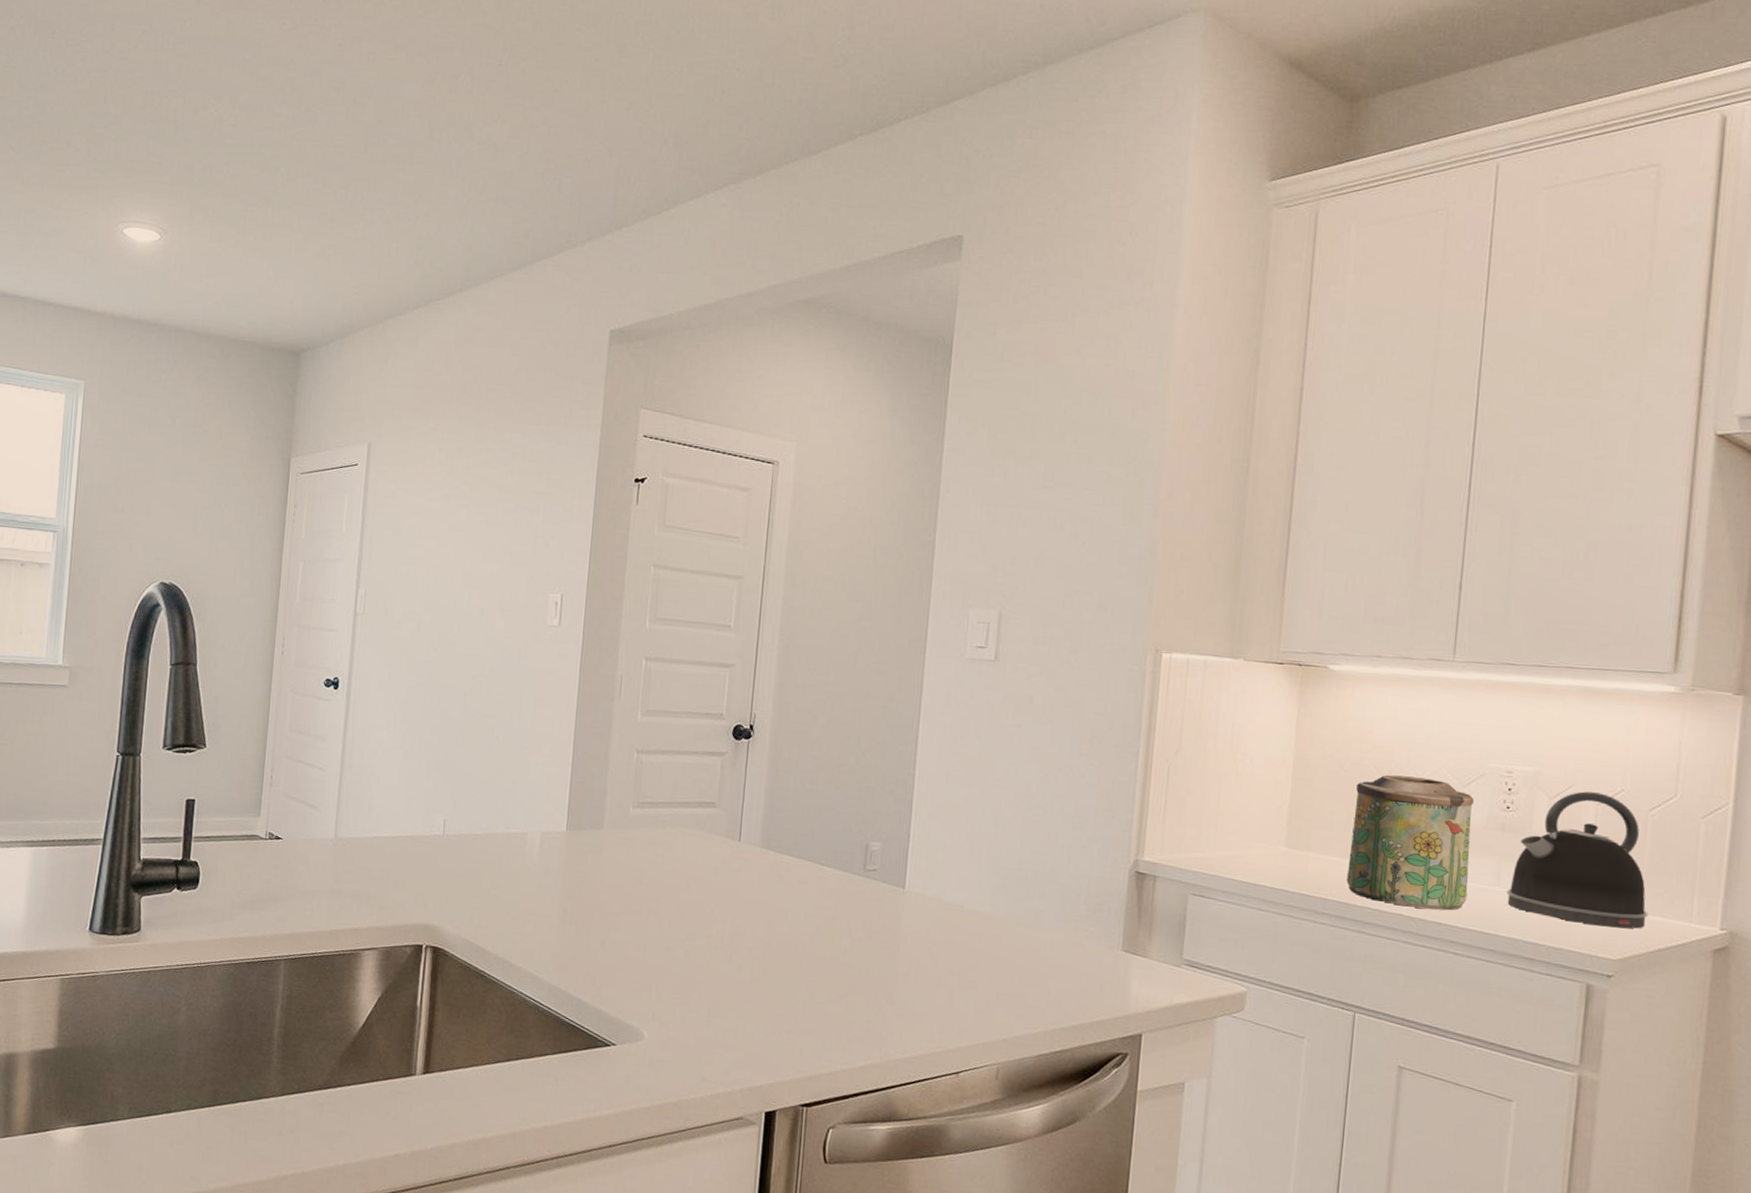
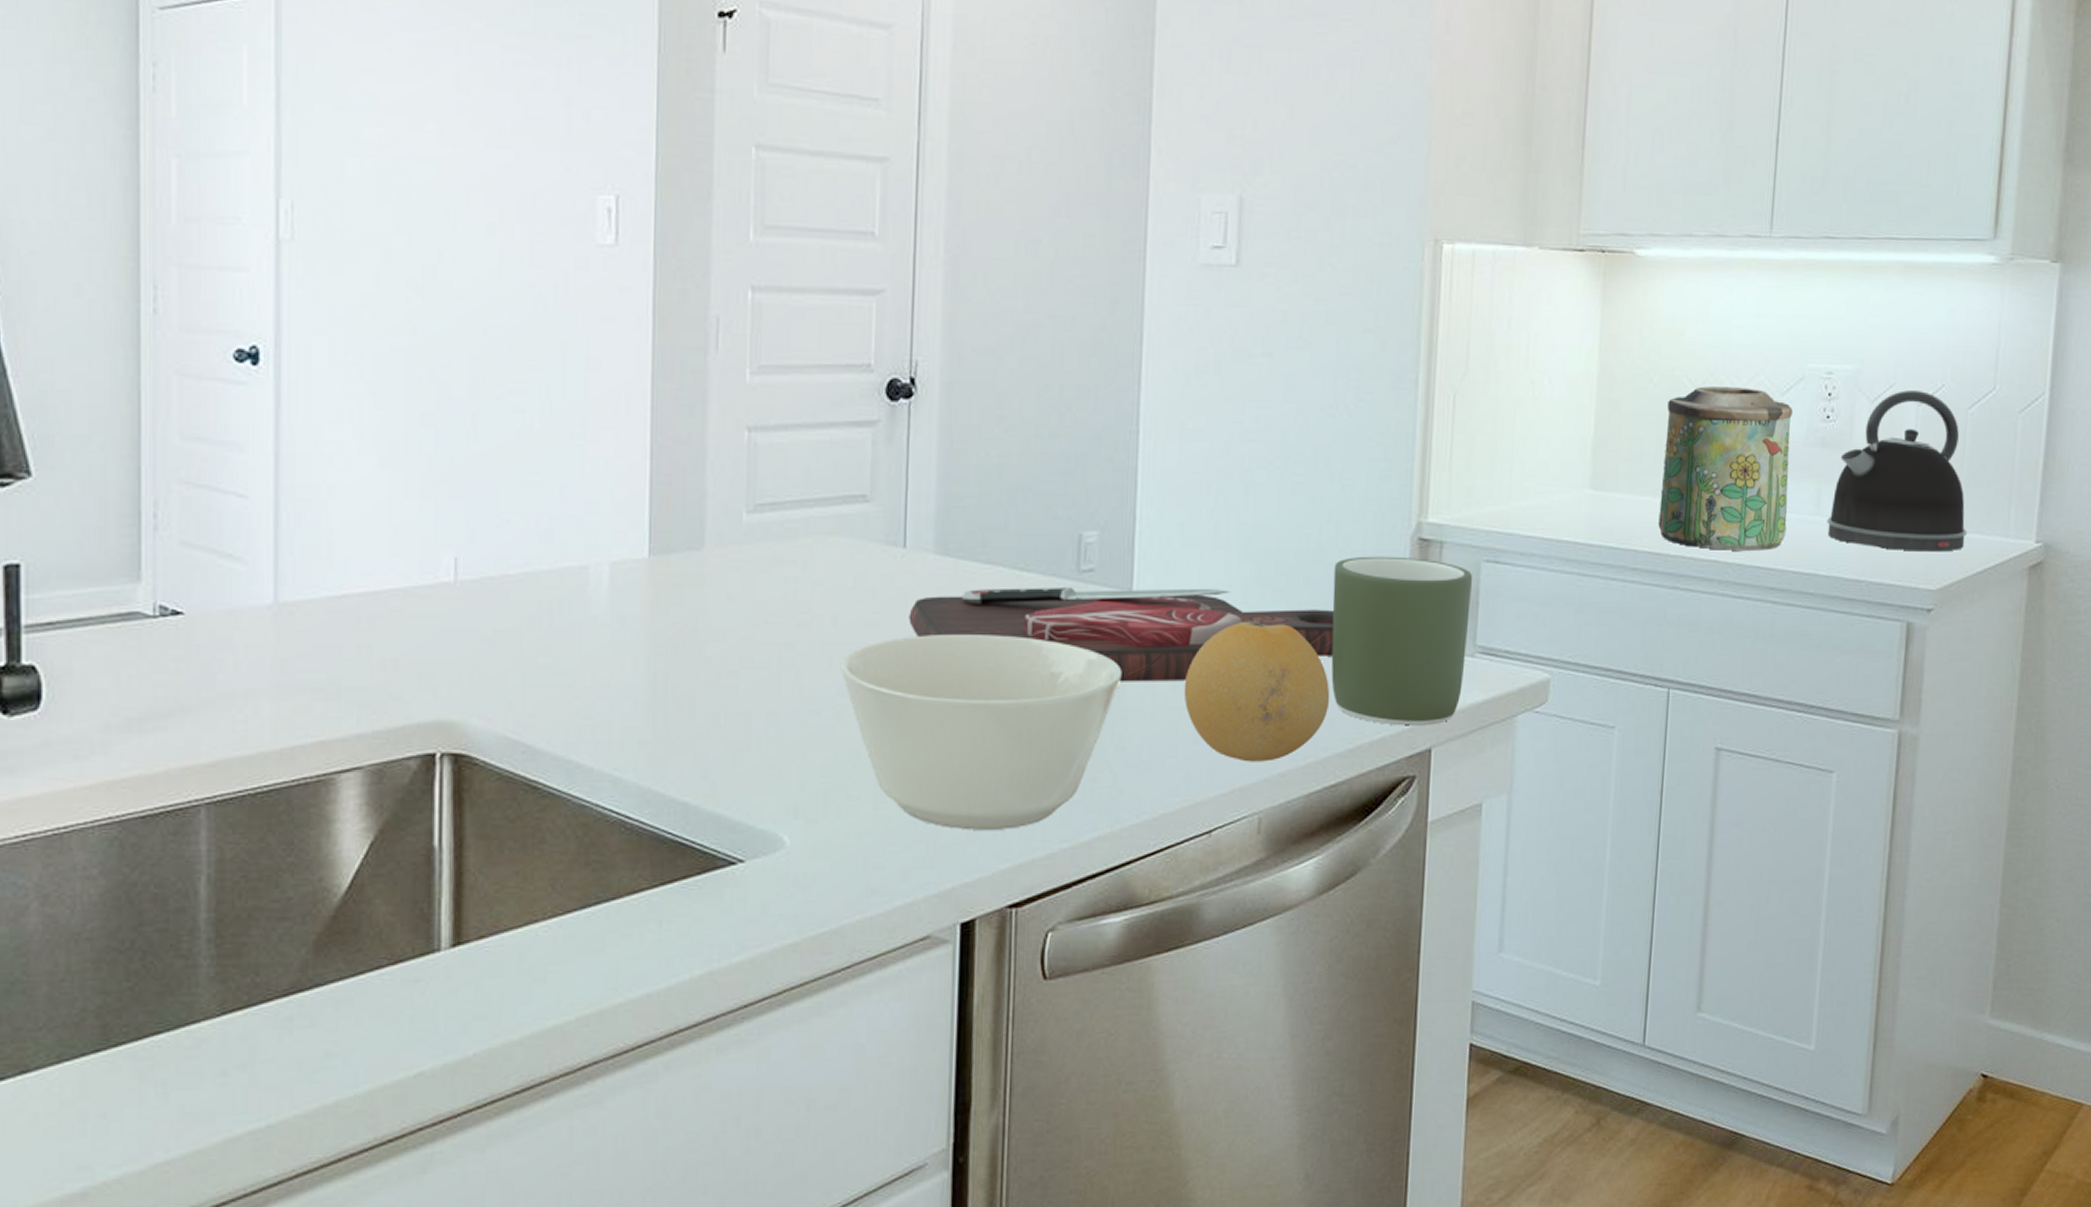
bowl: none [690,903,895,1050] -> present [840,635,1122,830]
cutting board: none [739,875,1064,958] -> present [908,588,1335,682]
fruit: none [941,919,1059,1027] -> present [1183,621,1330,762]
mug: none [1060,880,1181,1016] -> present [1331,556,1472,726]

